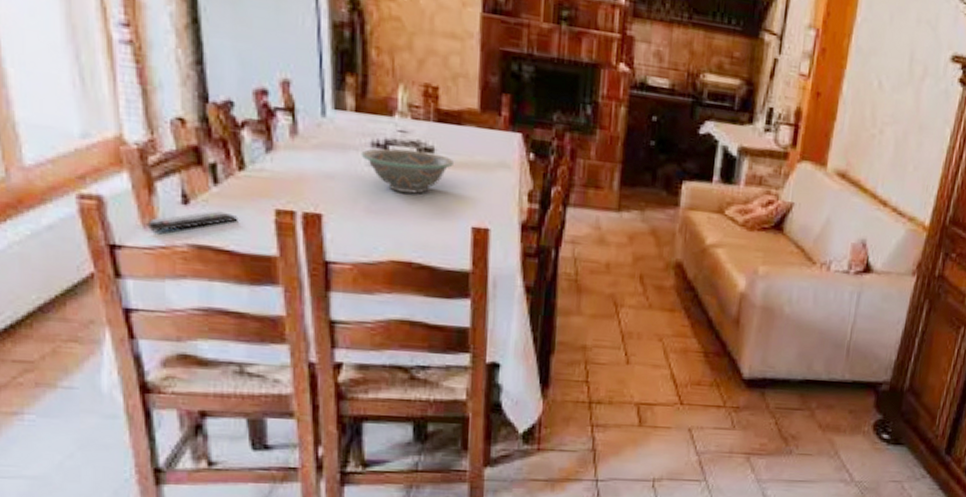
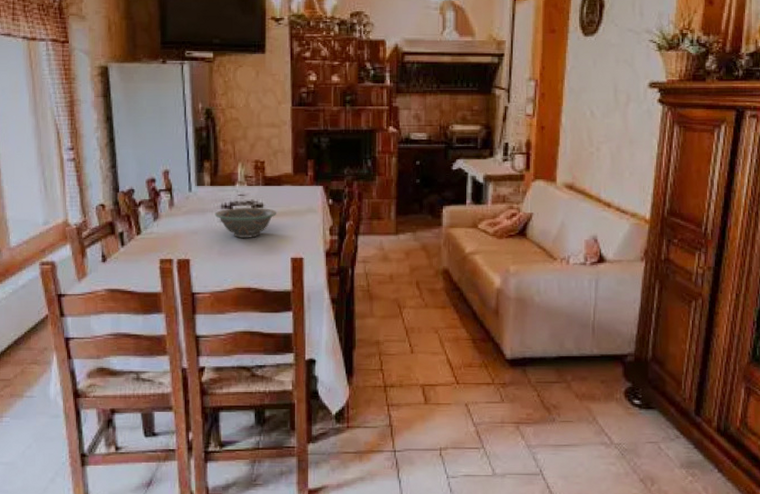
remote control: present [147,211,239,233] -> none [80,264,137,283]

